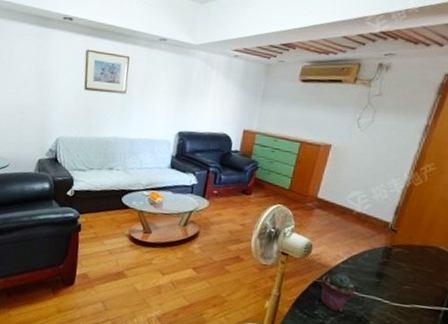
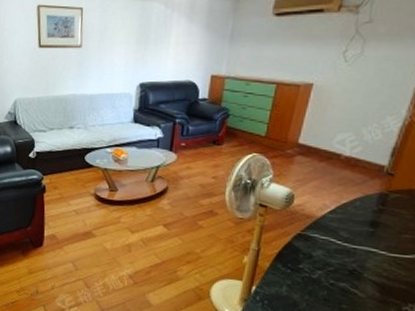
potted succulent: present [320,273,355,312] -> none [304,223,345,265]

